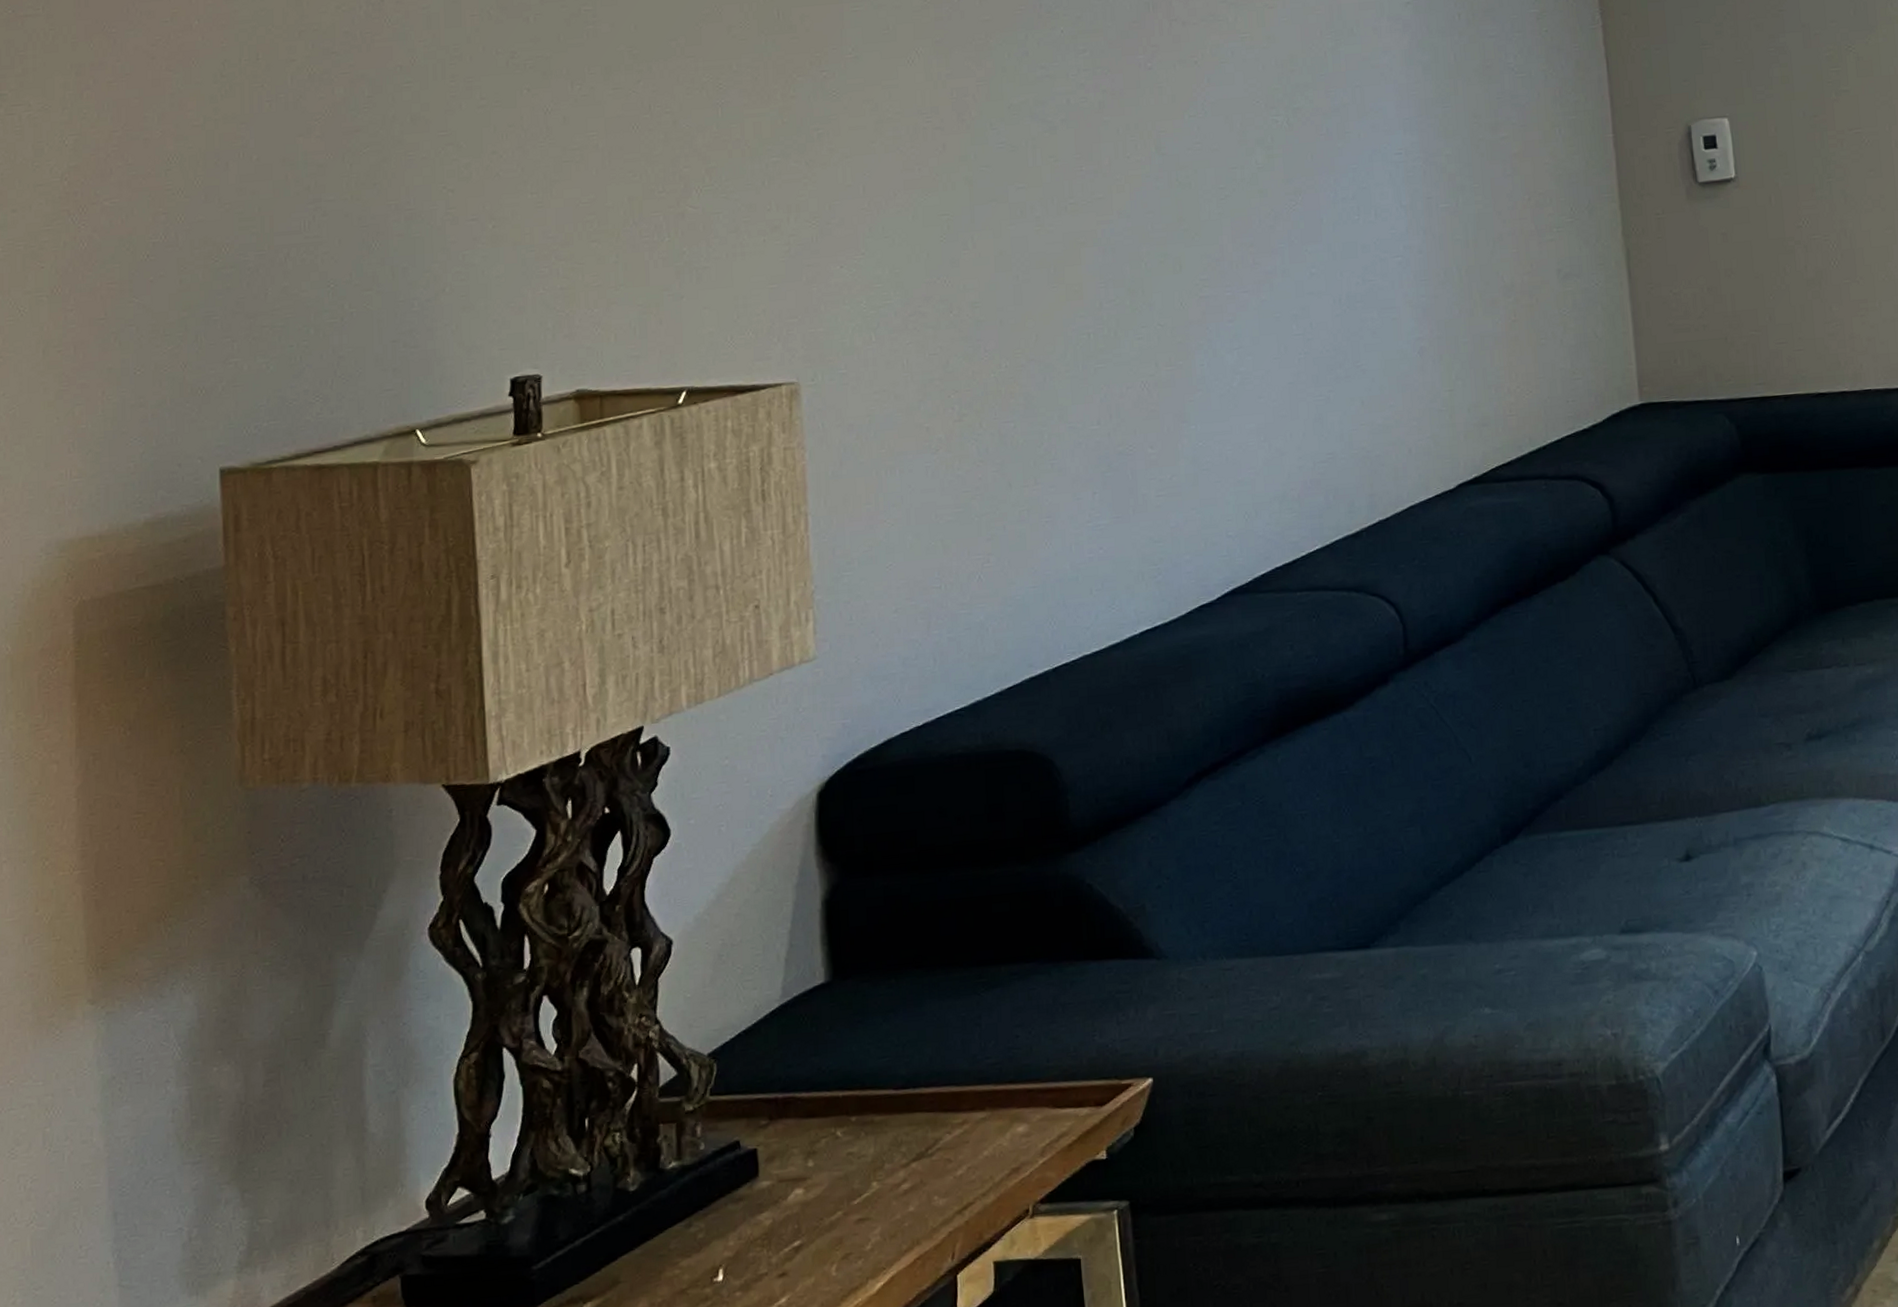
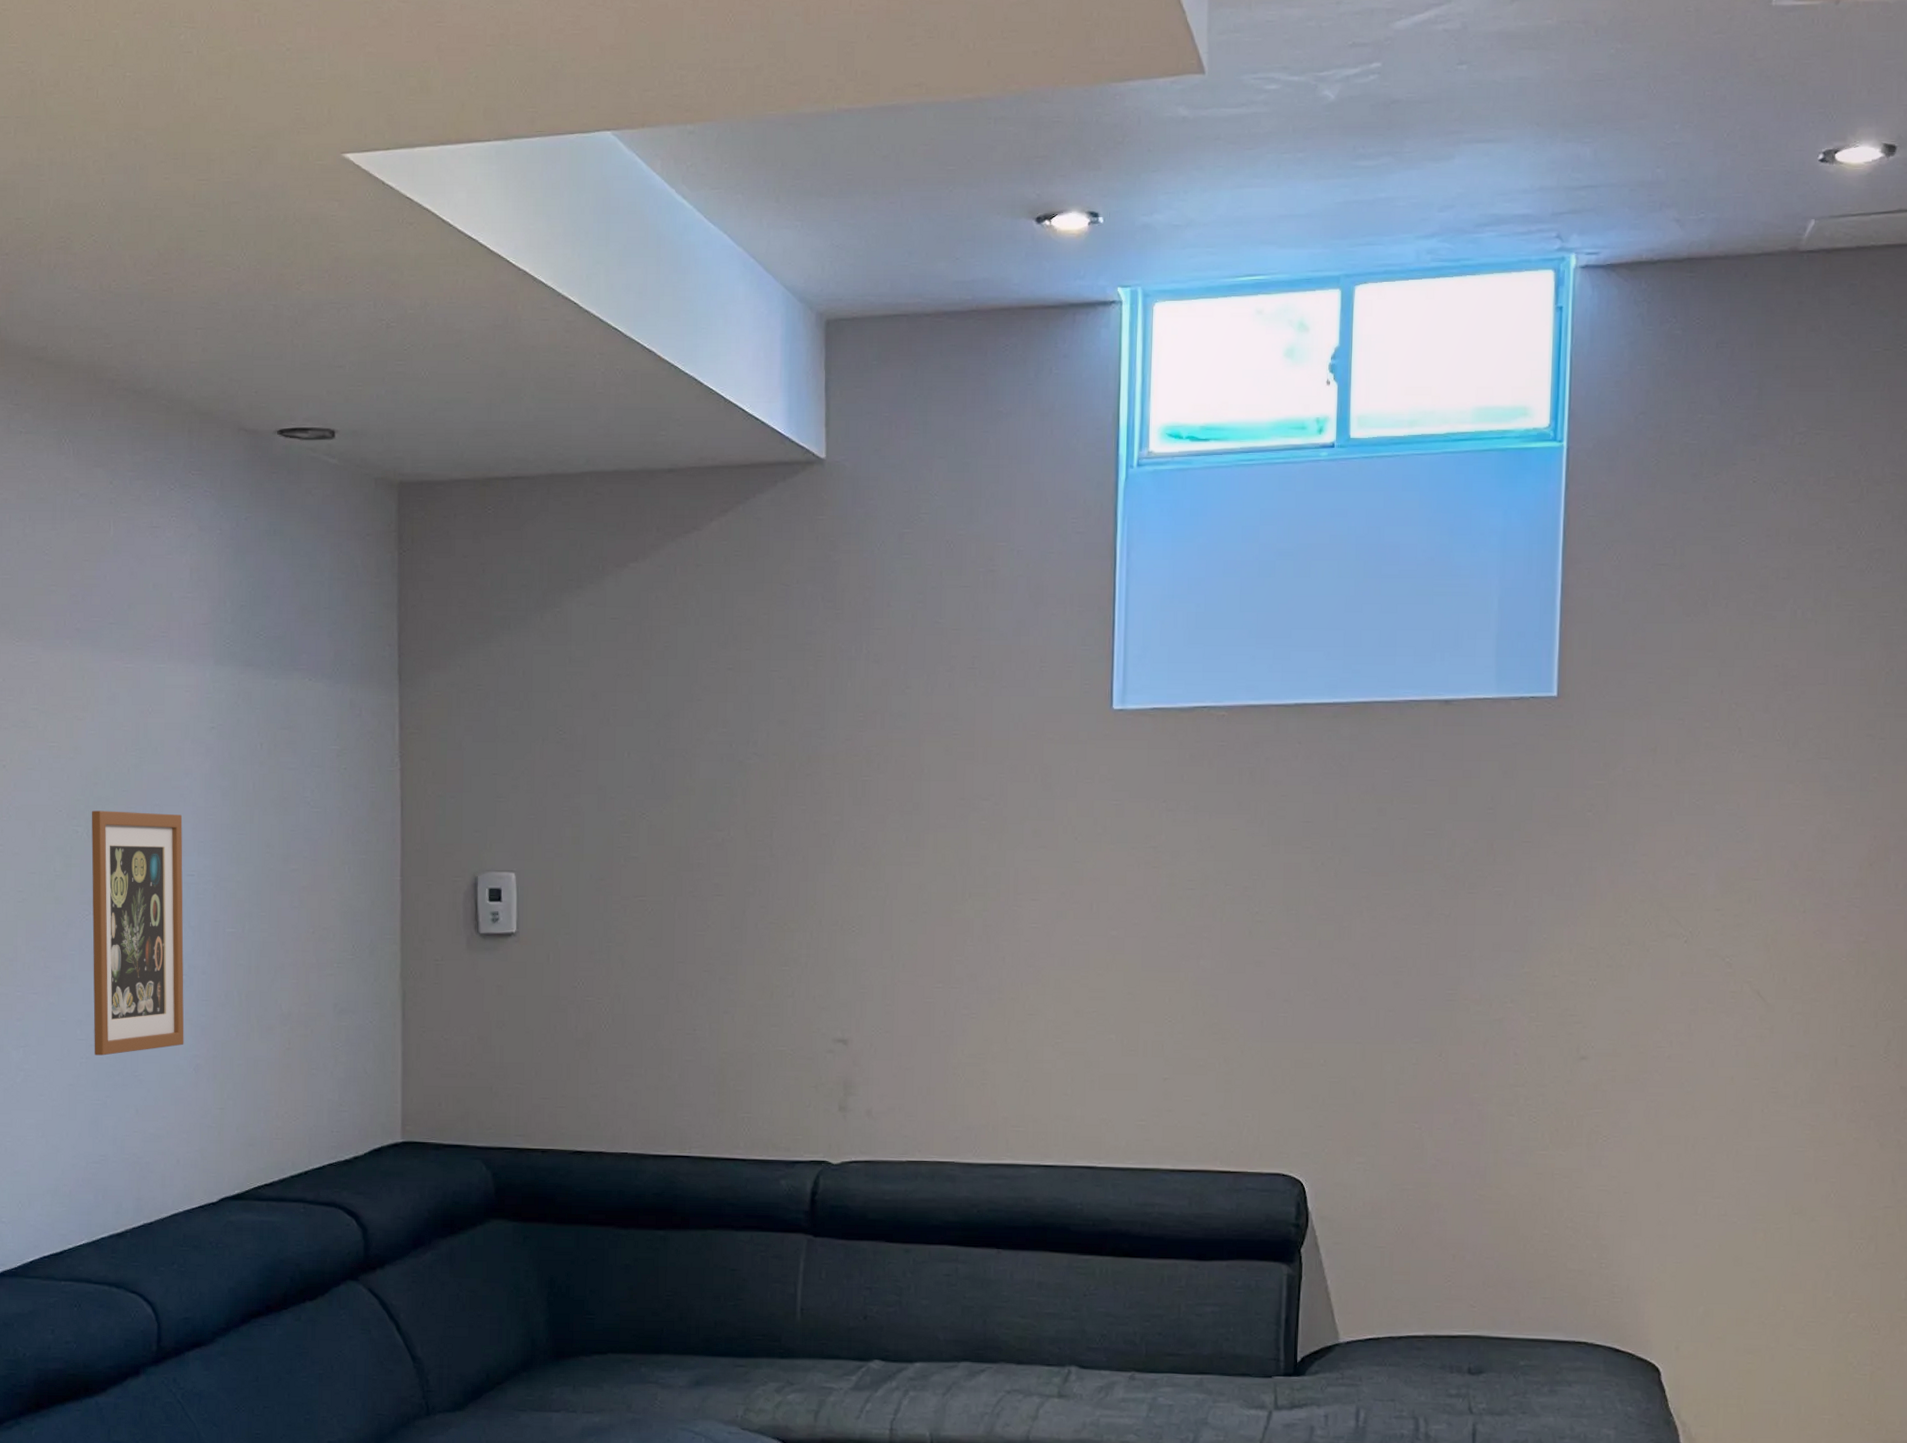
picture frame: none [1290,93,1406,350] -> present [91,810,184,1056]

